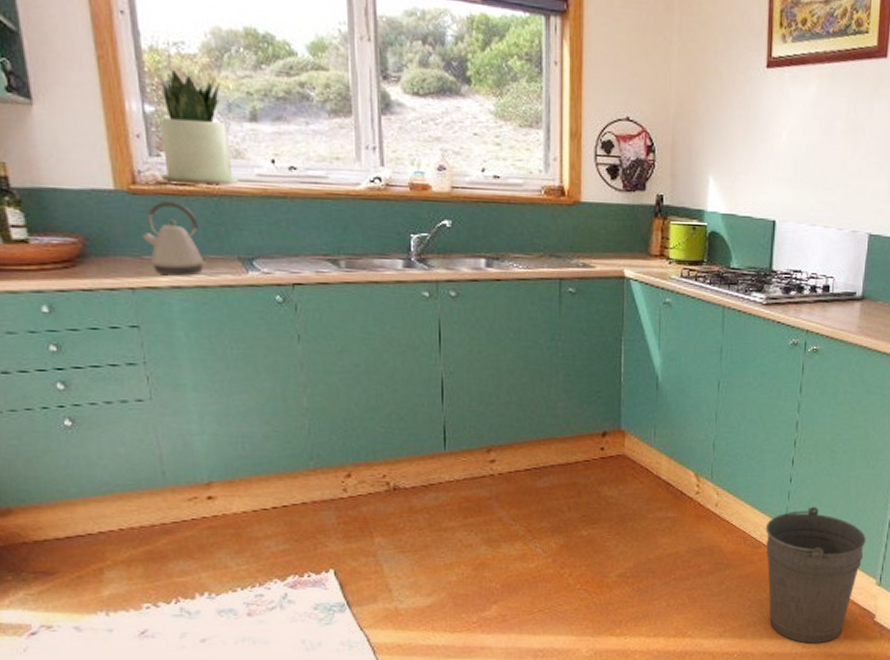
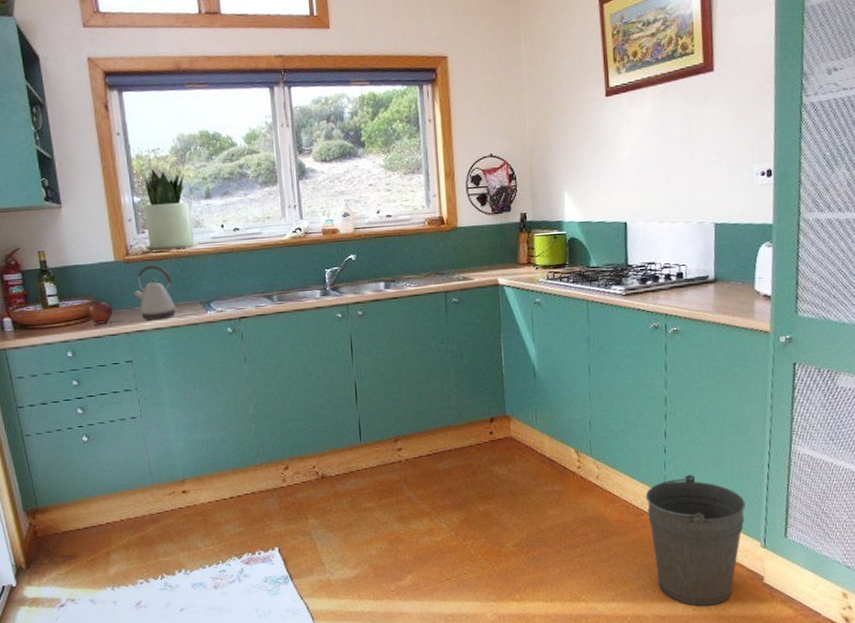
fruit: none [73,239,111,273] -> present [88,299,113,324]

